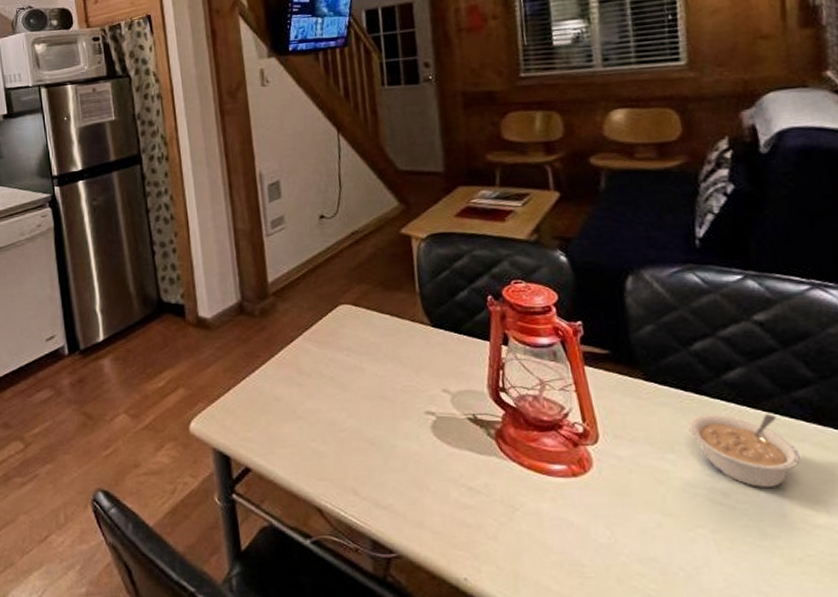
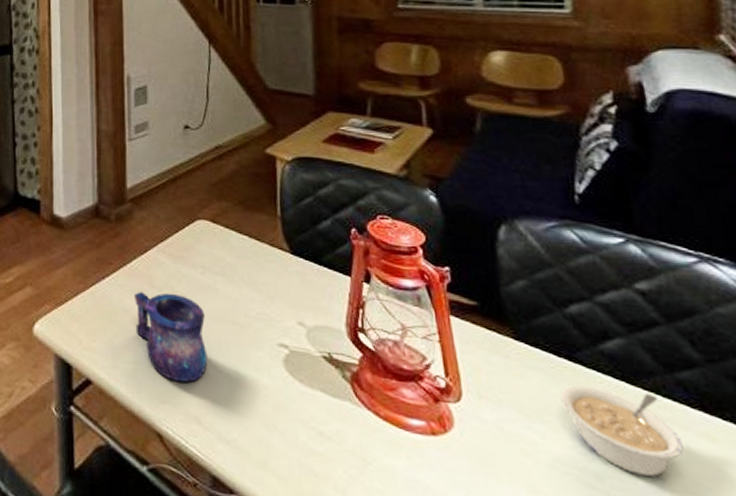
mug: none [284,377,360,458] -> present [133,292,208,382]

